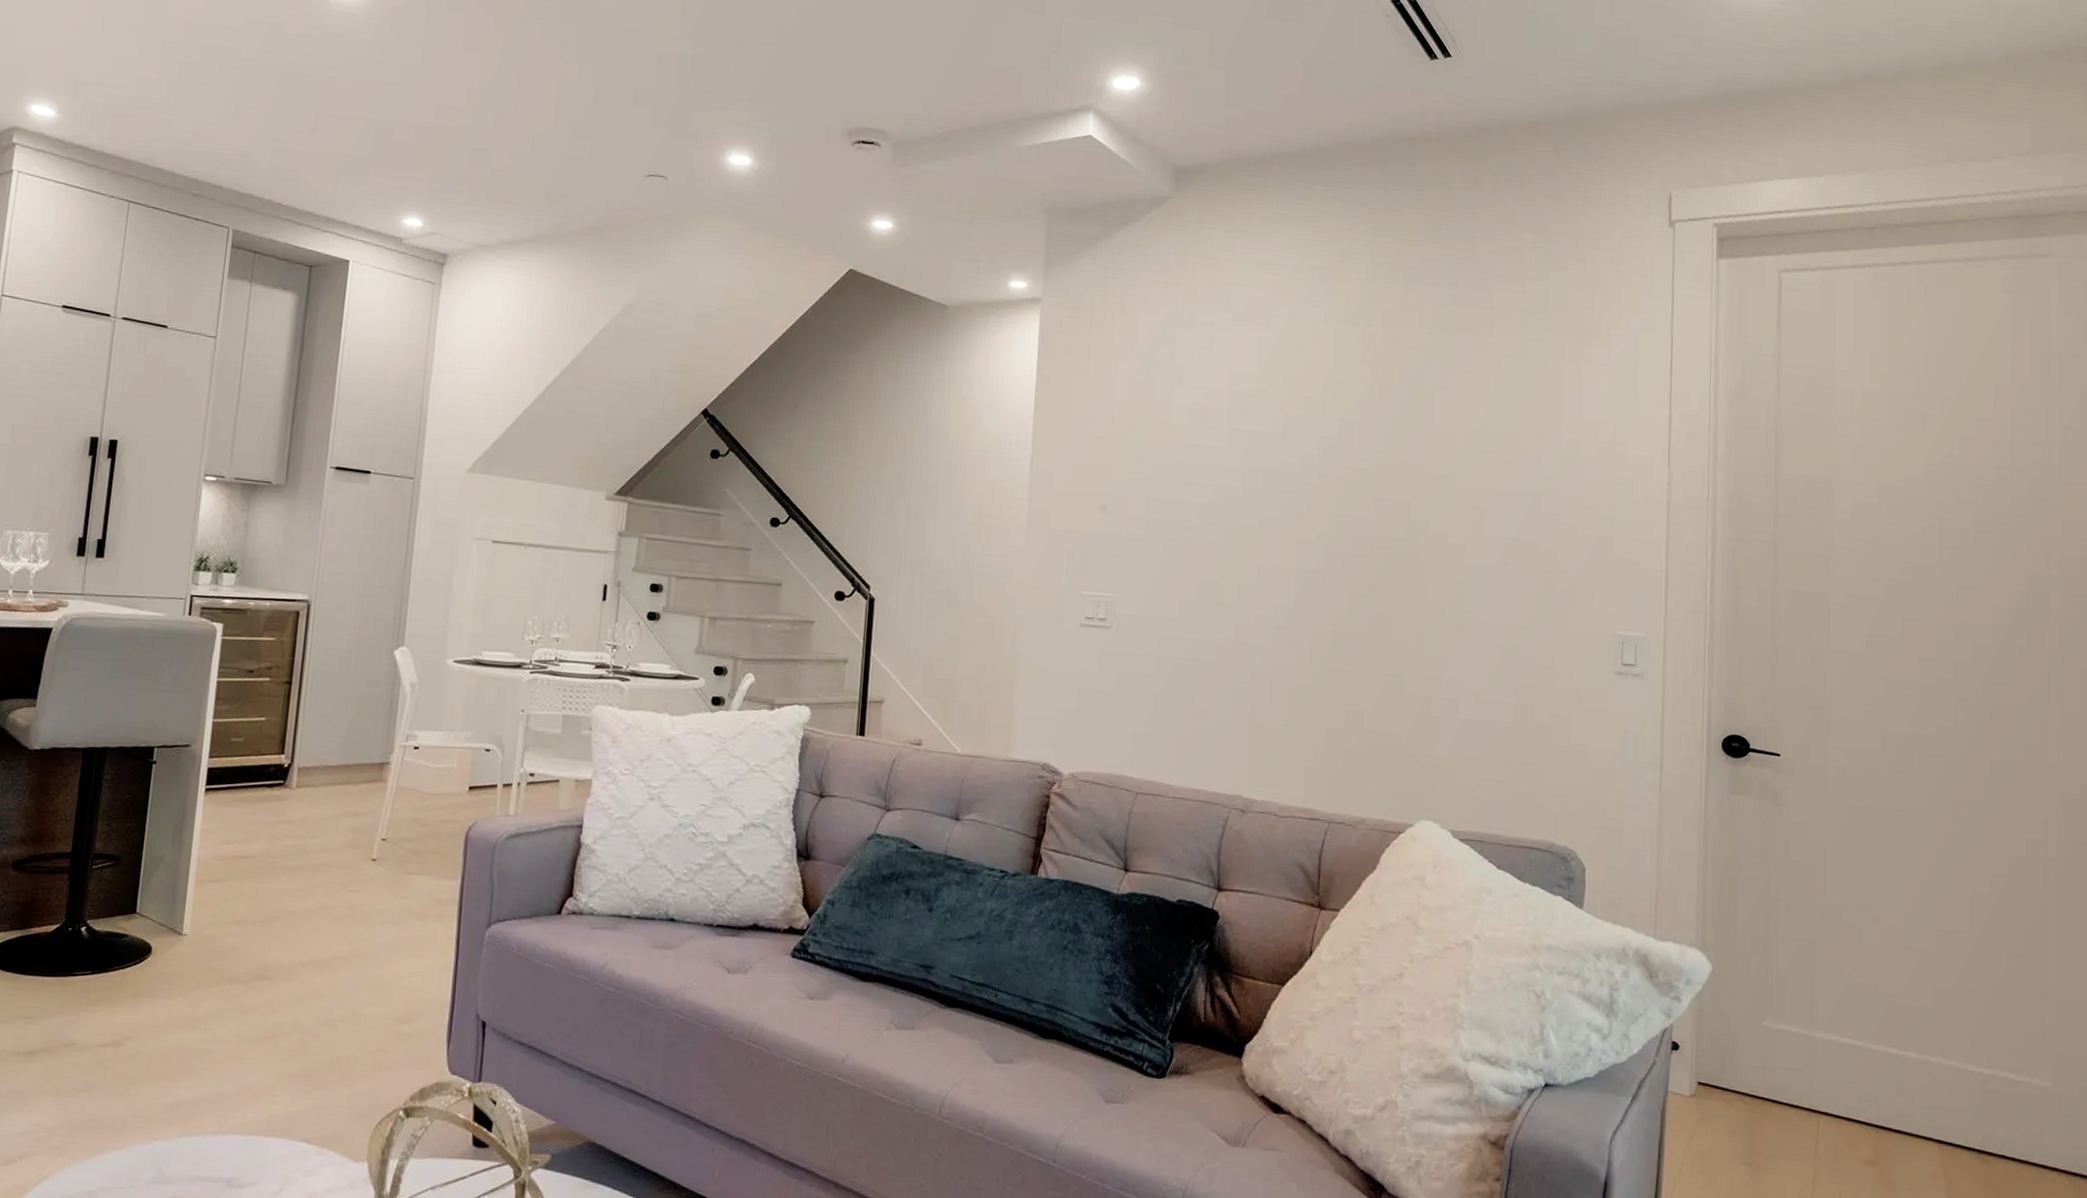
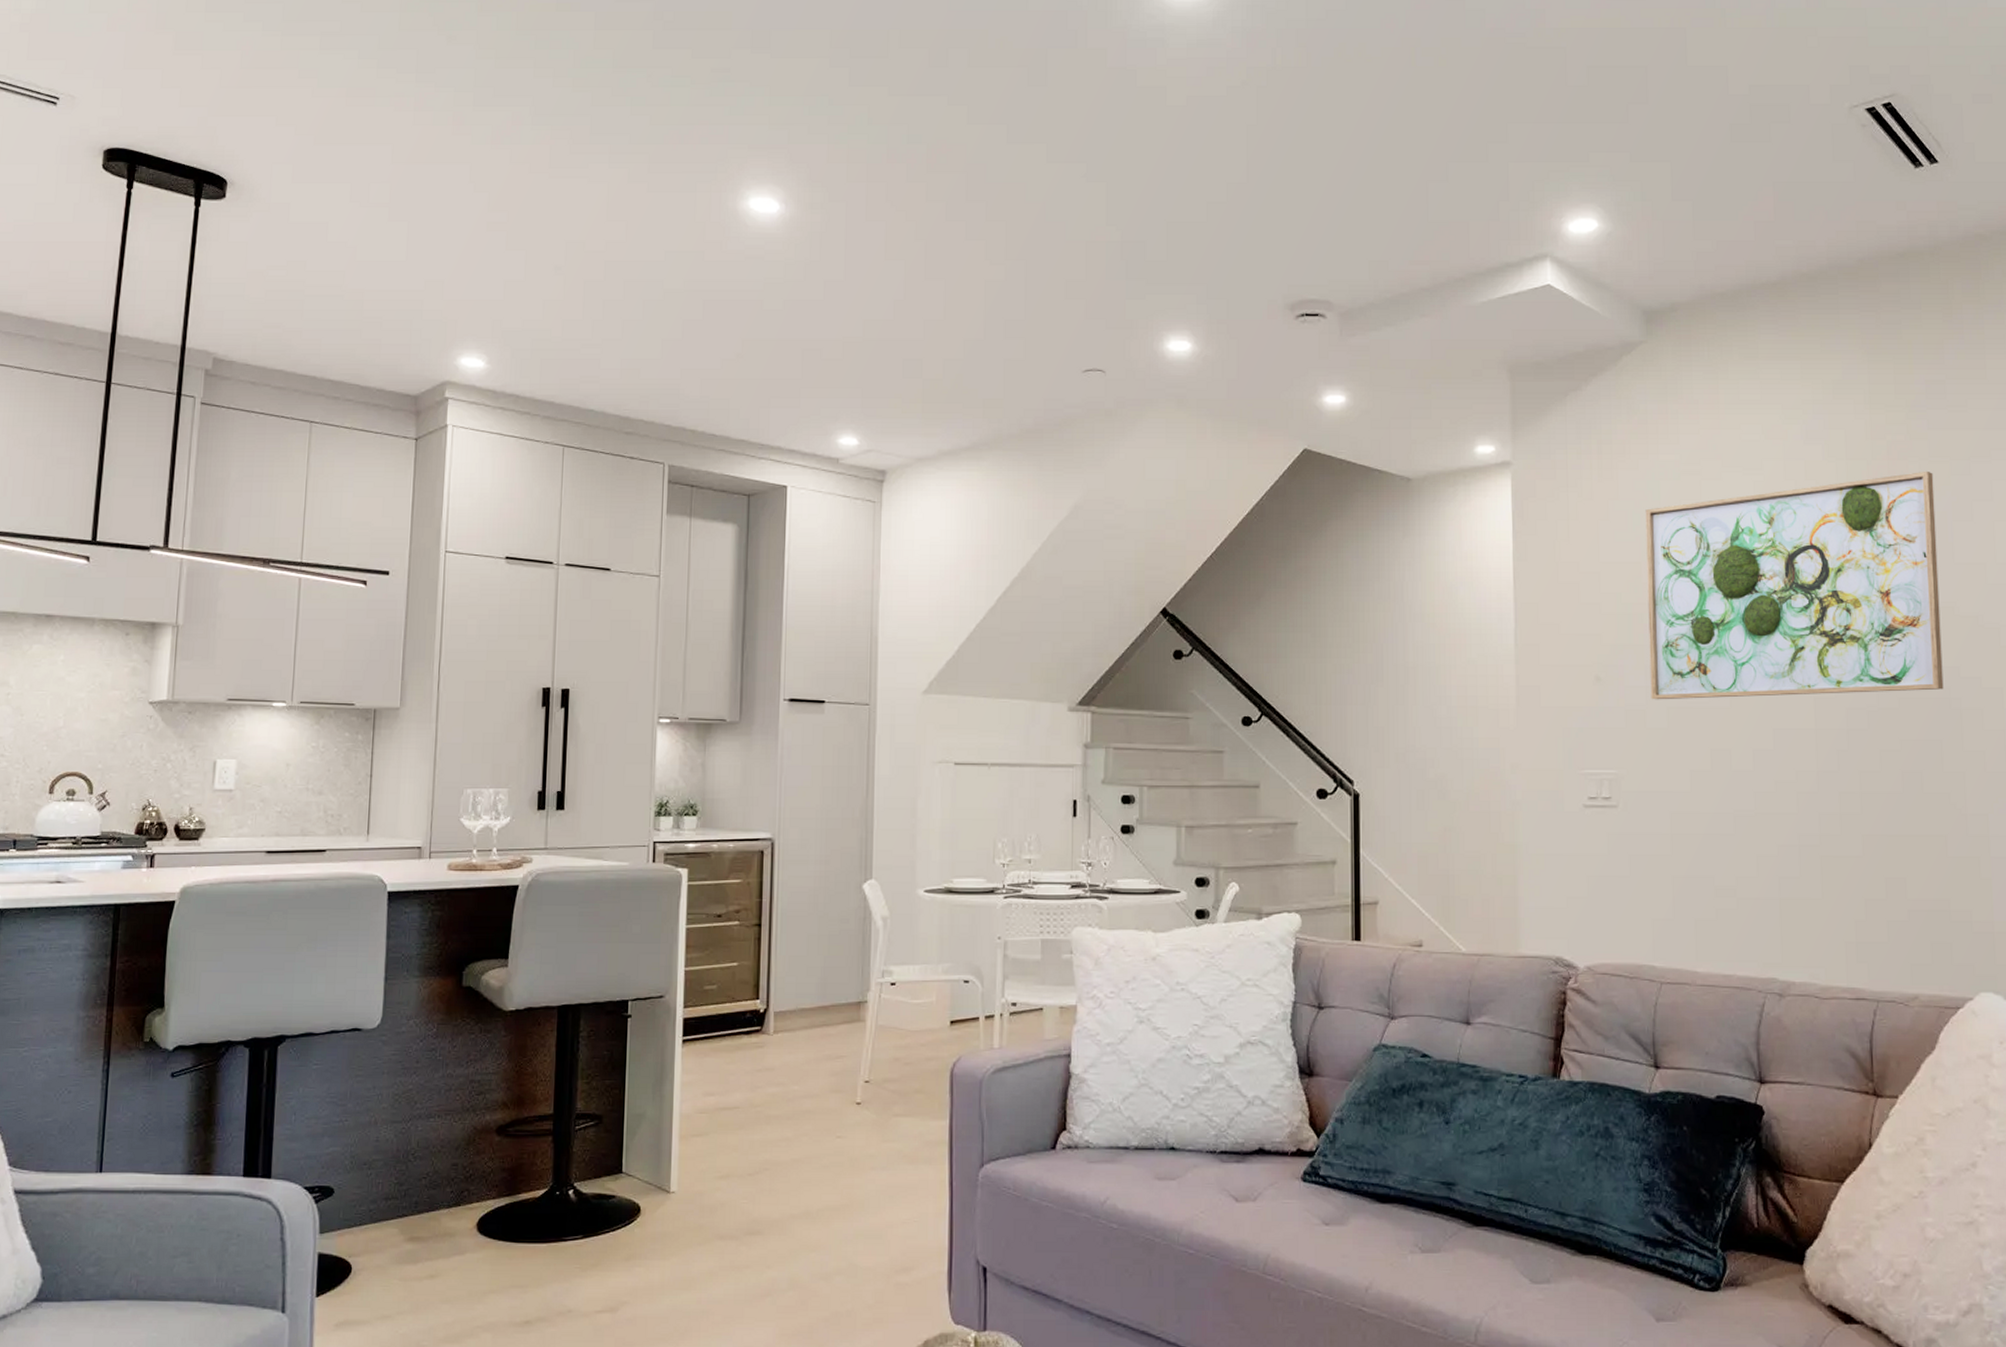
wall art: none [1150,340,1421,542] -> present [1645,471,1944,700]

